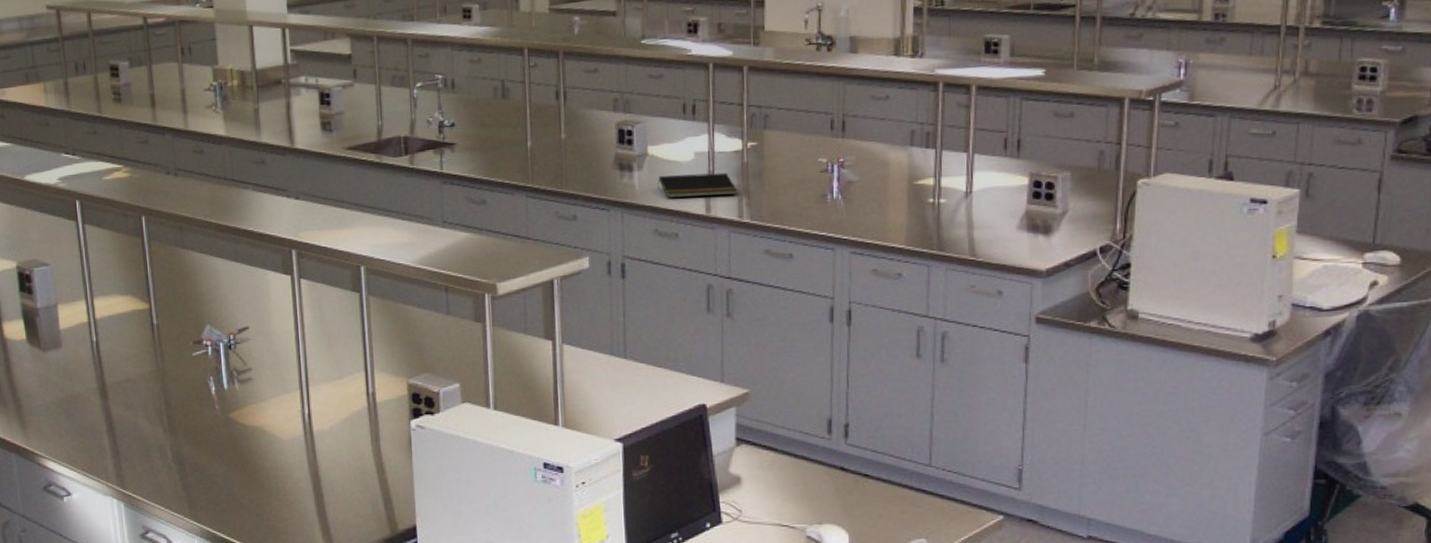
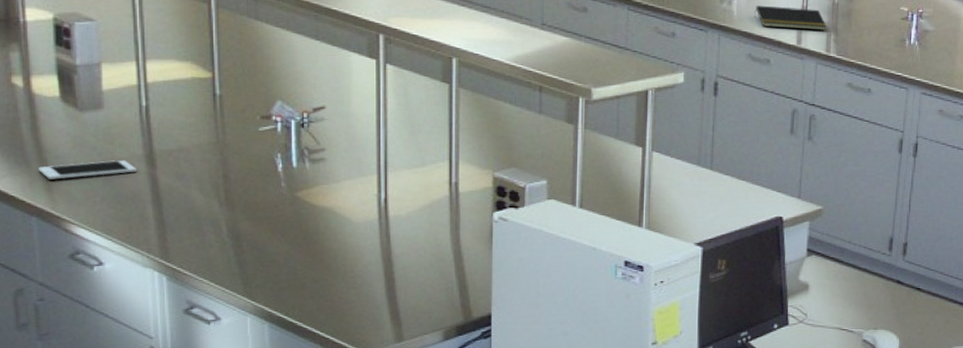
cell phone: none [14,394,93,417] -> present [38,159,136,180]

